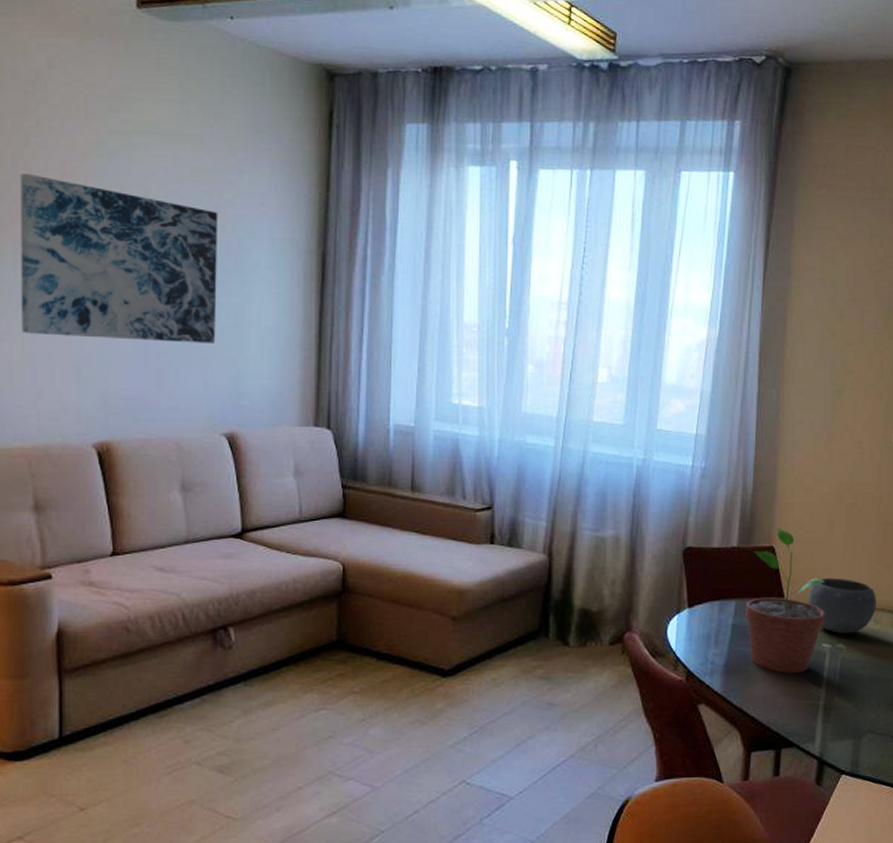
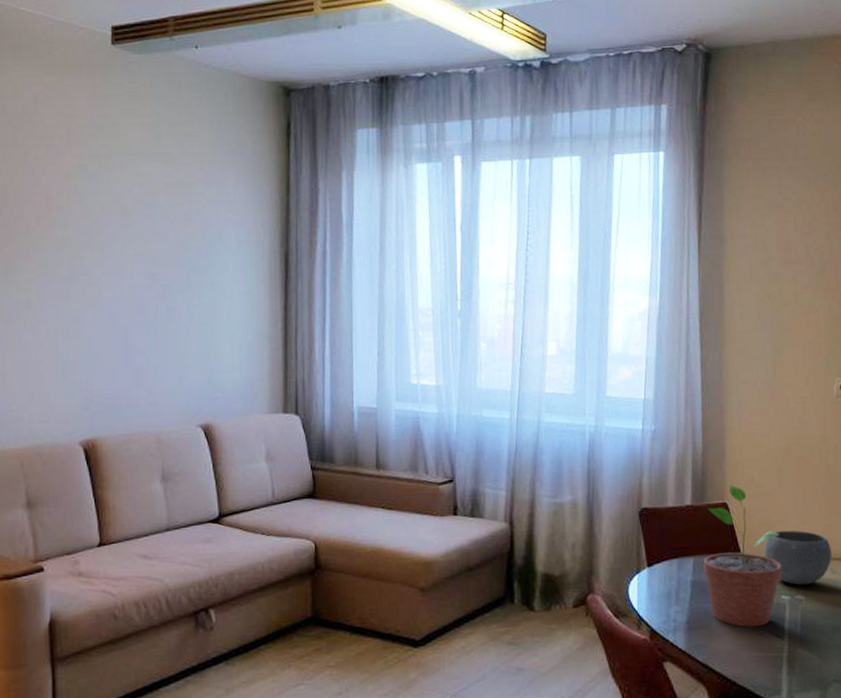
wall art: present [20,174,218,343] -> none [11,199,190,344]

